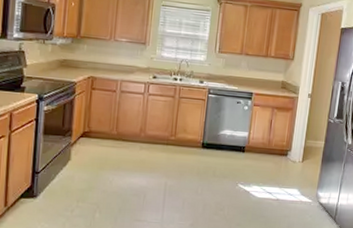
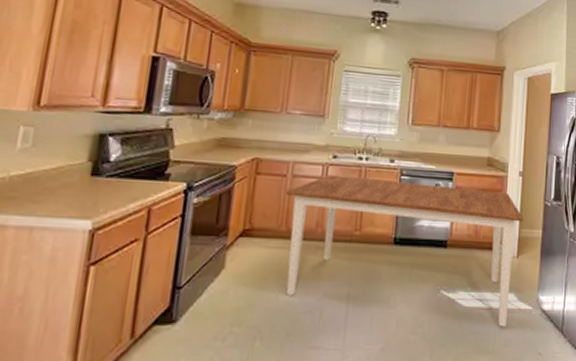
dining table: none [115,92,310,214] -> present [285,175,523,327]

